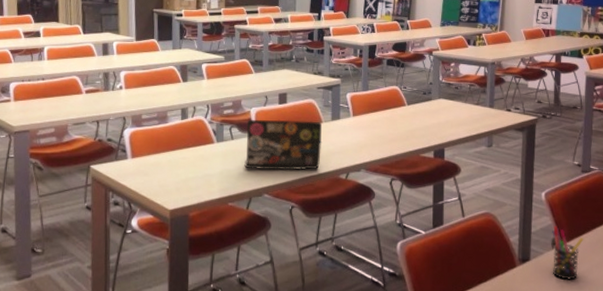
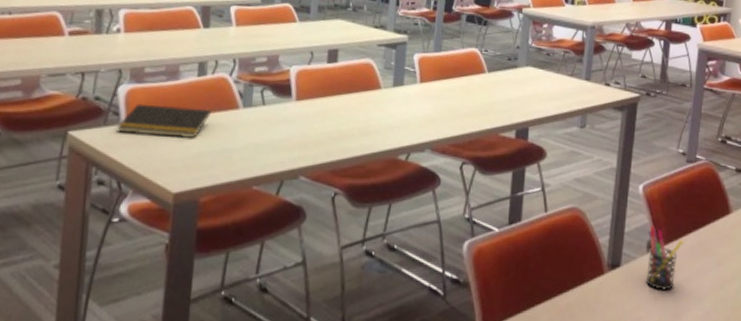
notepad: none [125,142,194,168] -> present [117,103,212,139]
laptop: present [244,119,323,171] -> none [277,80,381,148]

